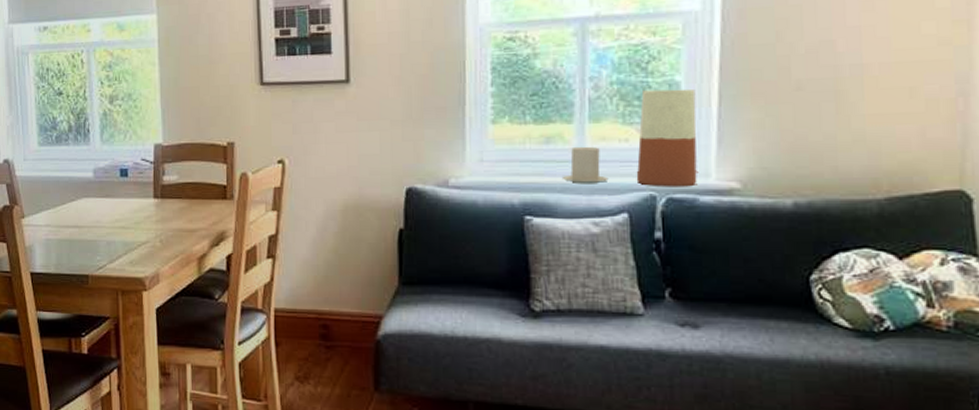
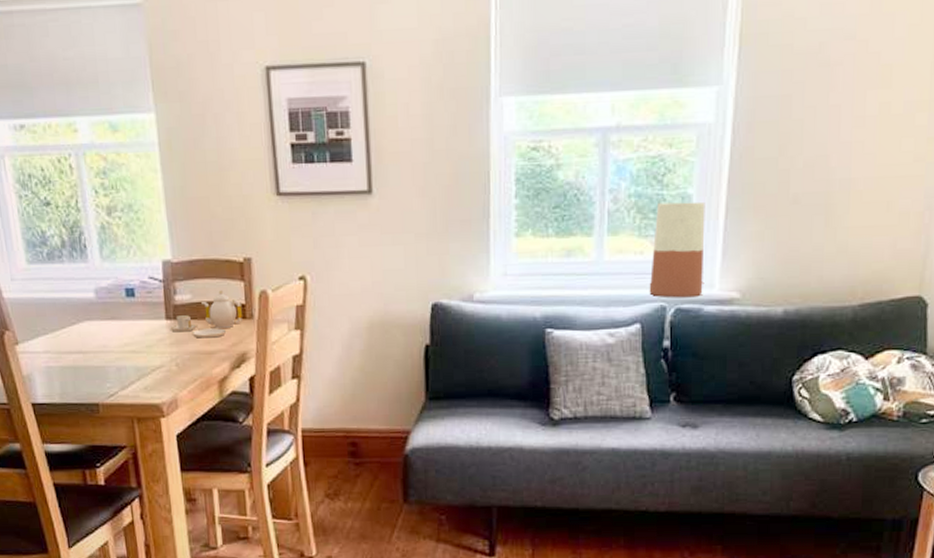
teapot: none [157,172,223,217] -> present [170,290,242,338]
candle: present [563,146,609,185] -> none [582,259,624,297]

